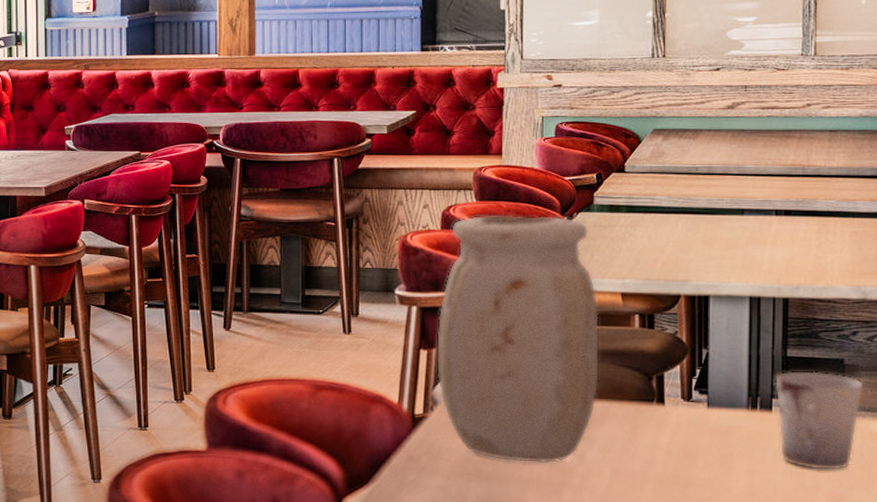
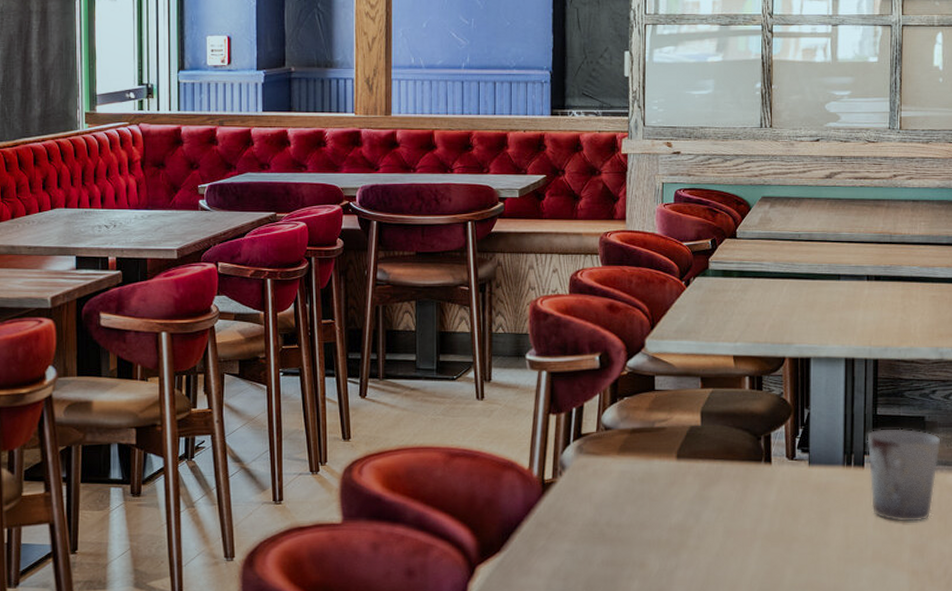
vase: present [436,214,599,464] -> none [564,279,713,525]

